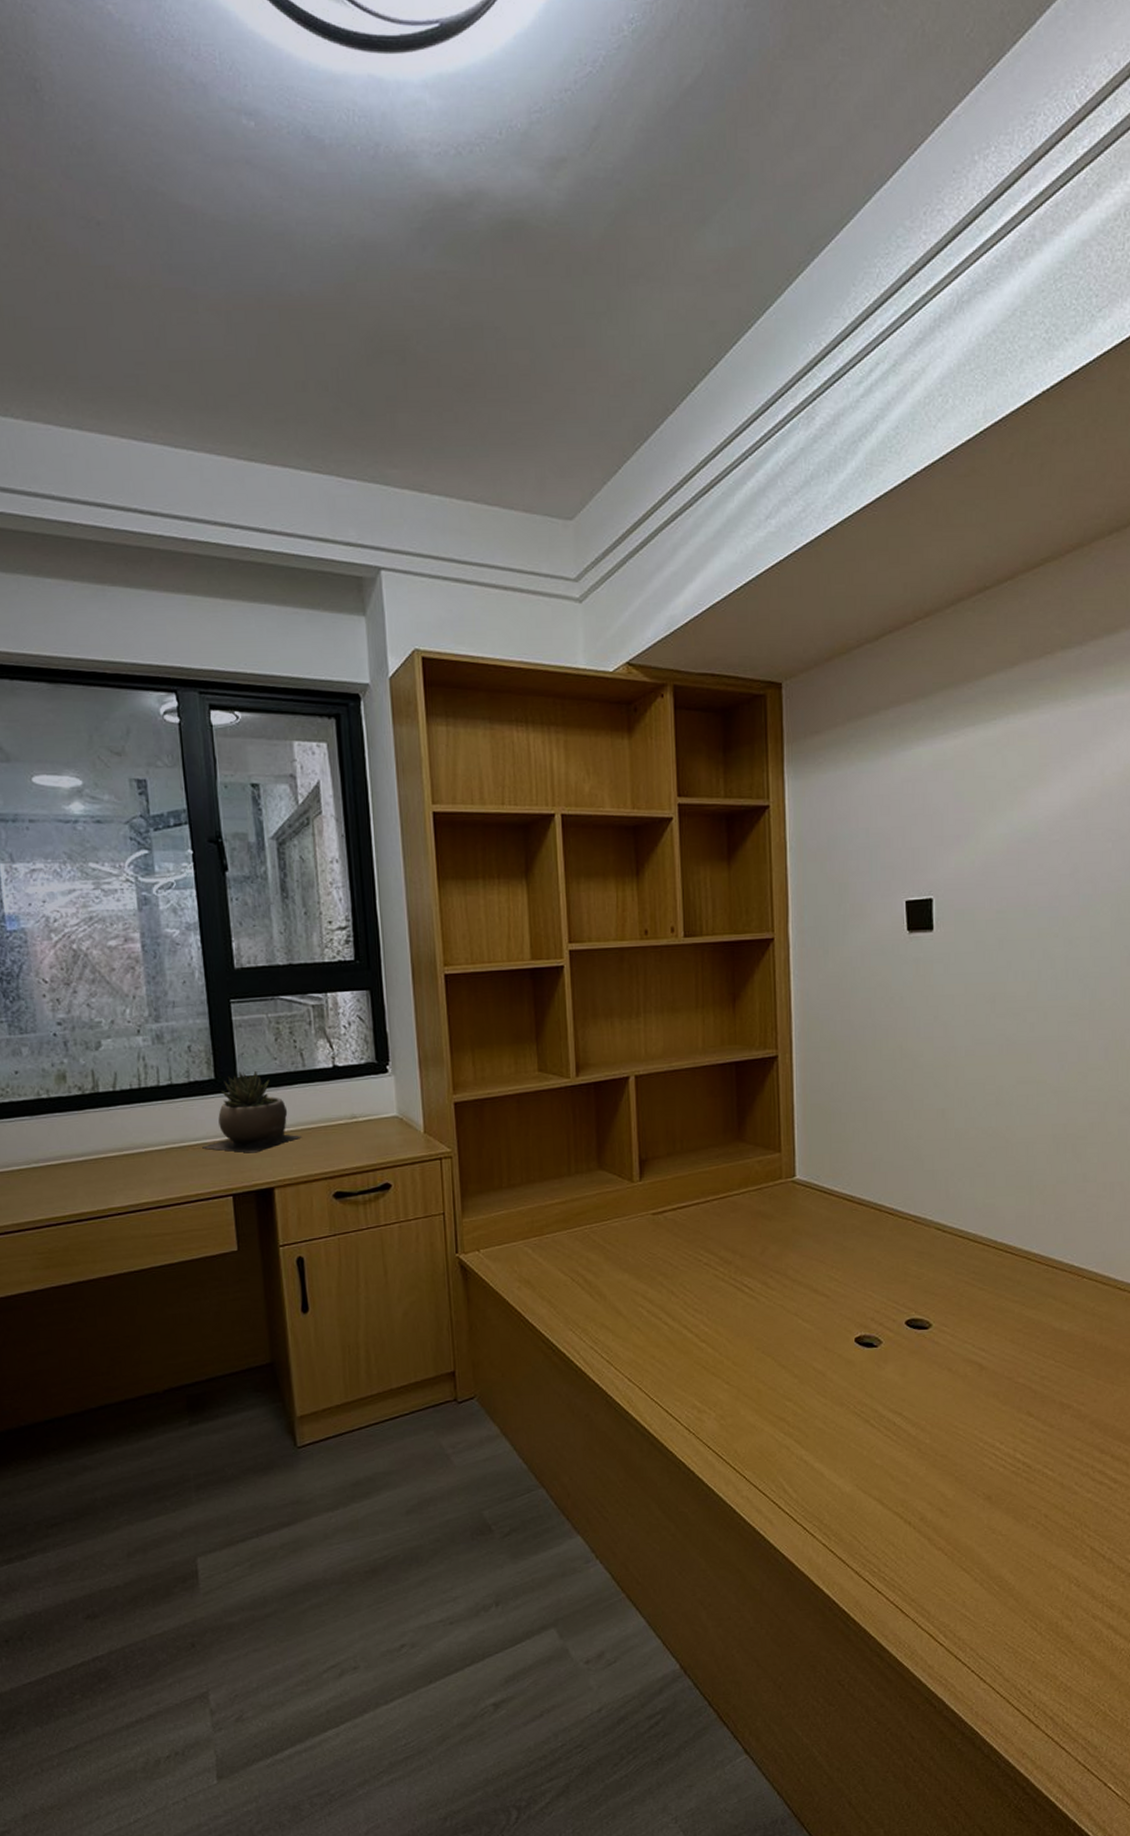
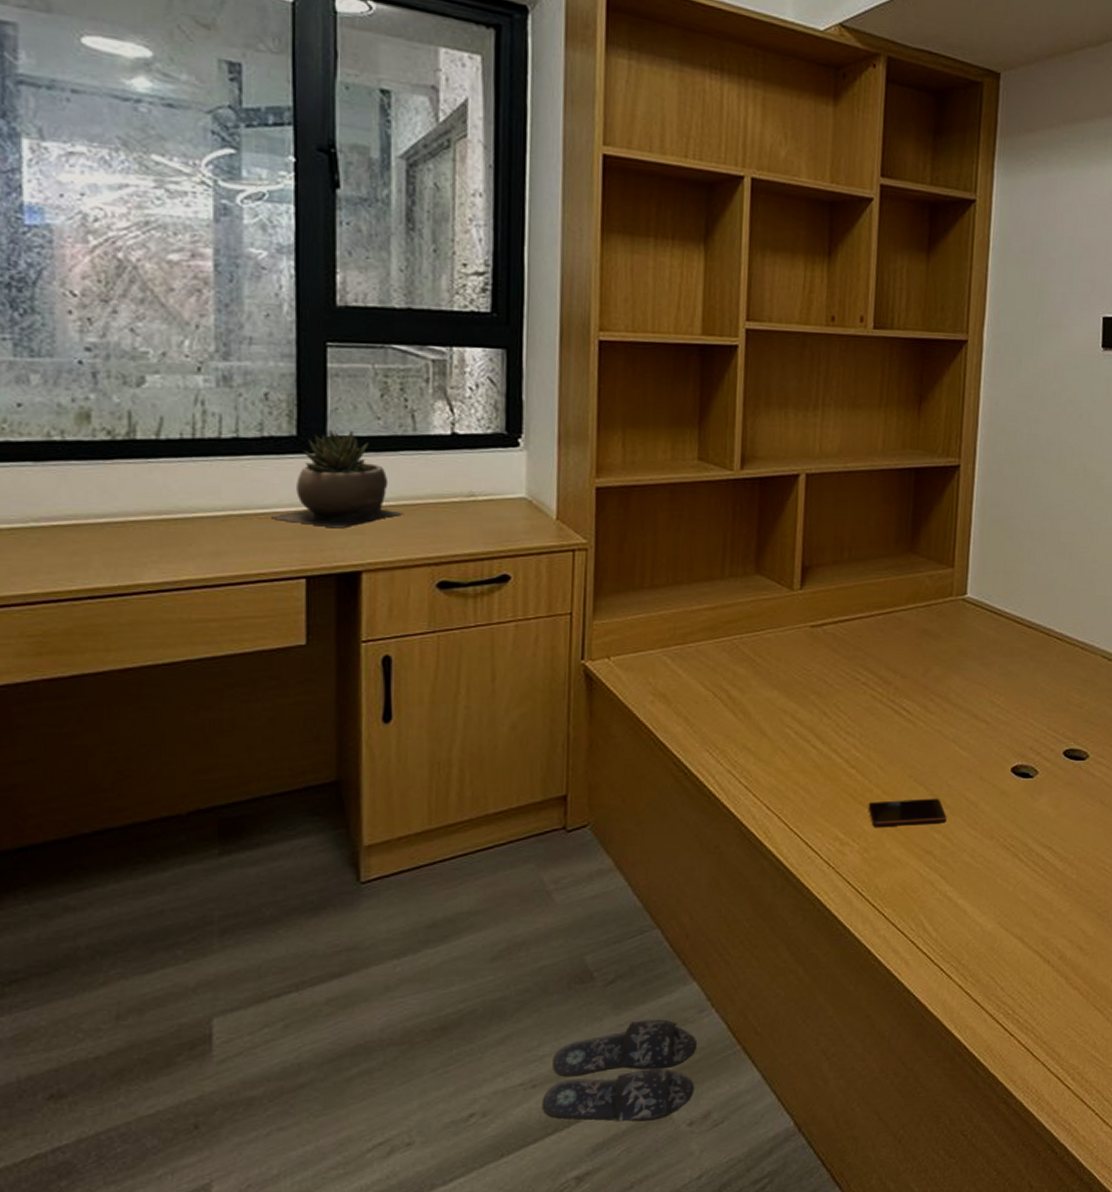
slippers: none [459,1567,587,1658] -> present [542,1018,698,1122]
phone: none [721,1368,796,1396] -> present [868,798,947,827]

